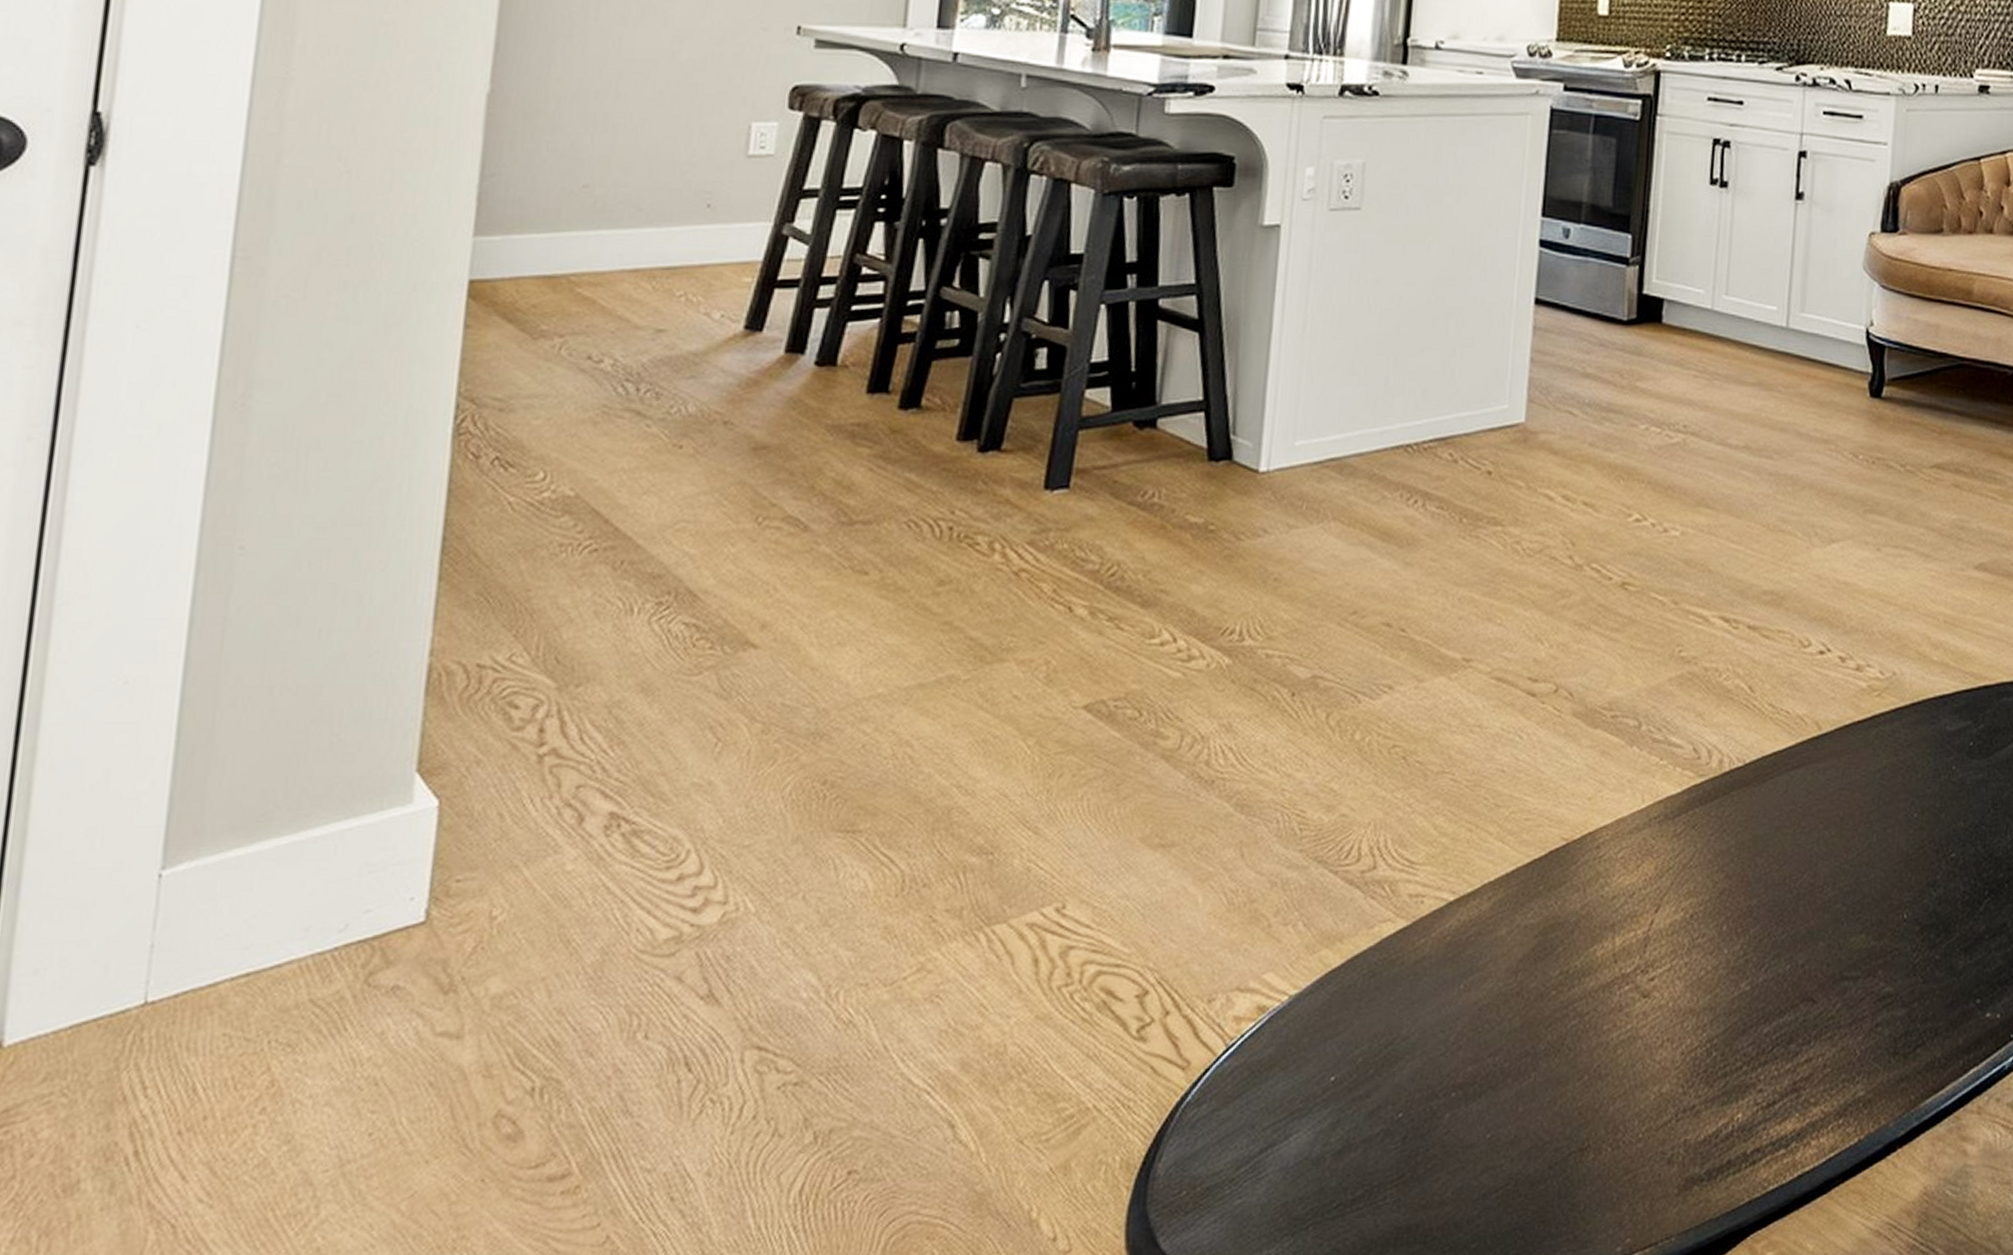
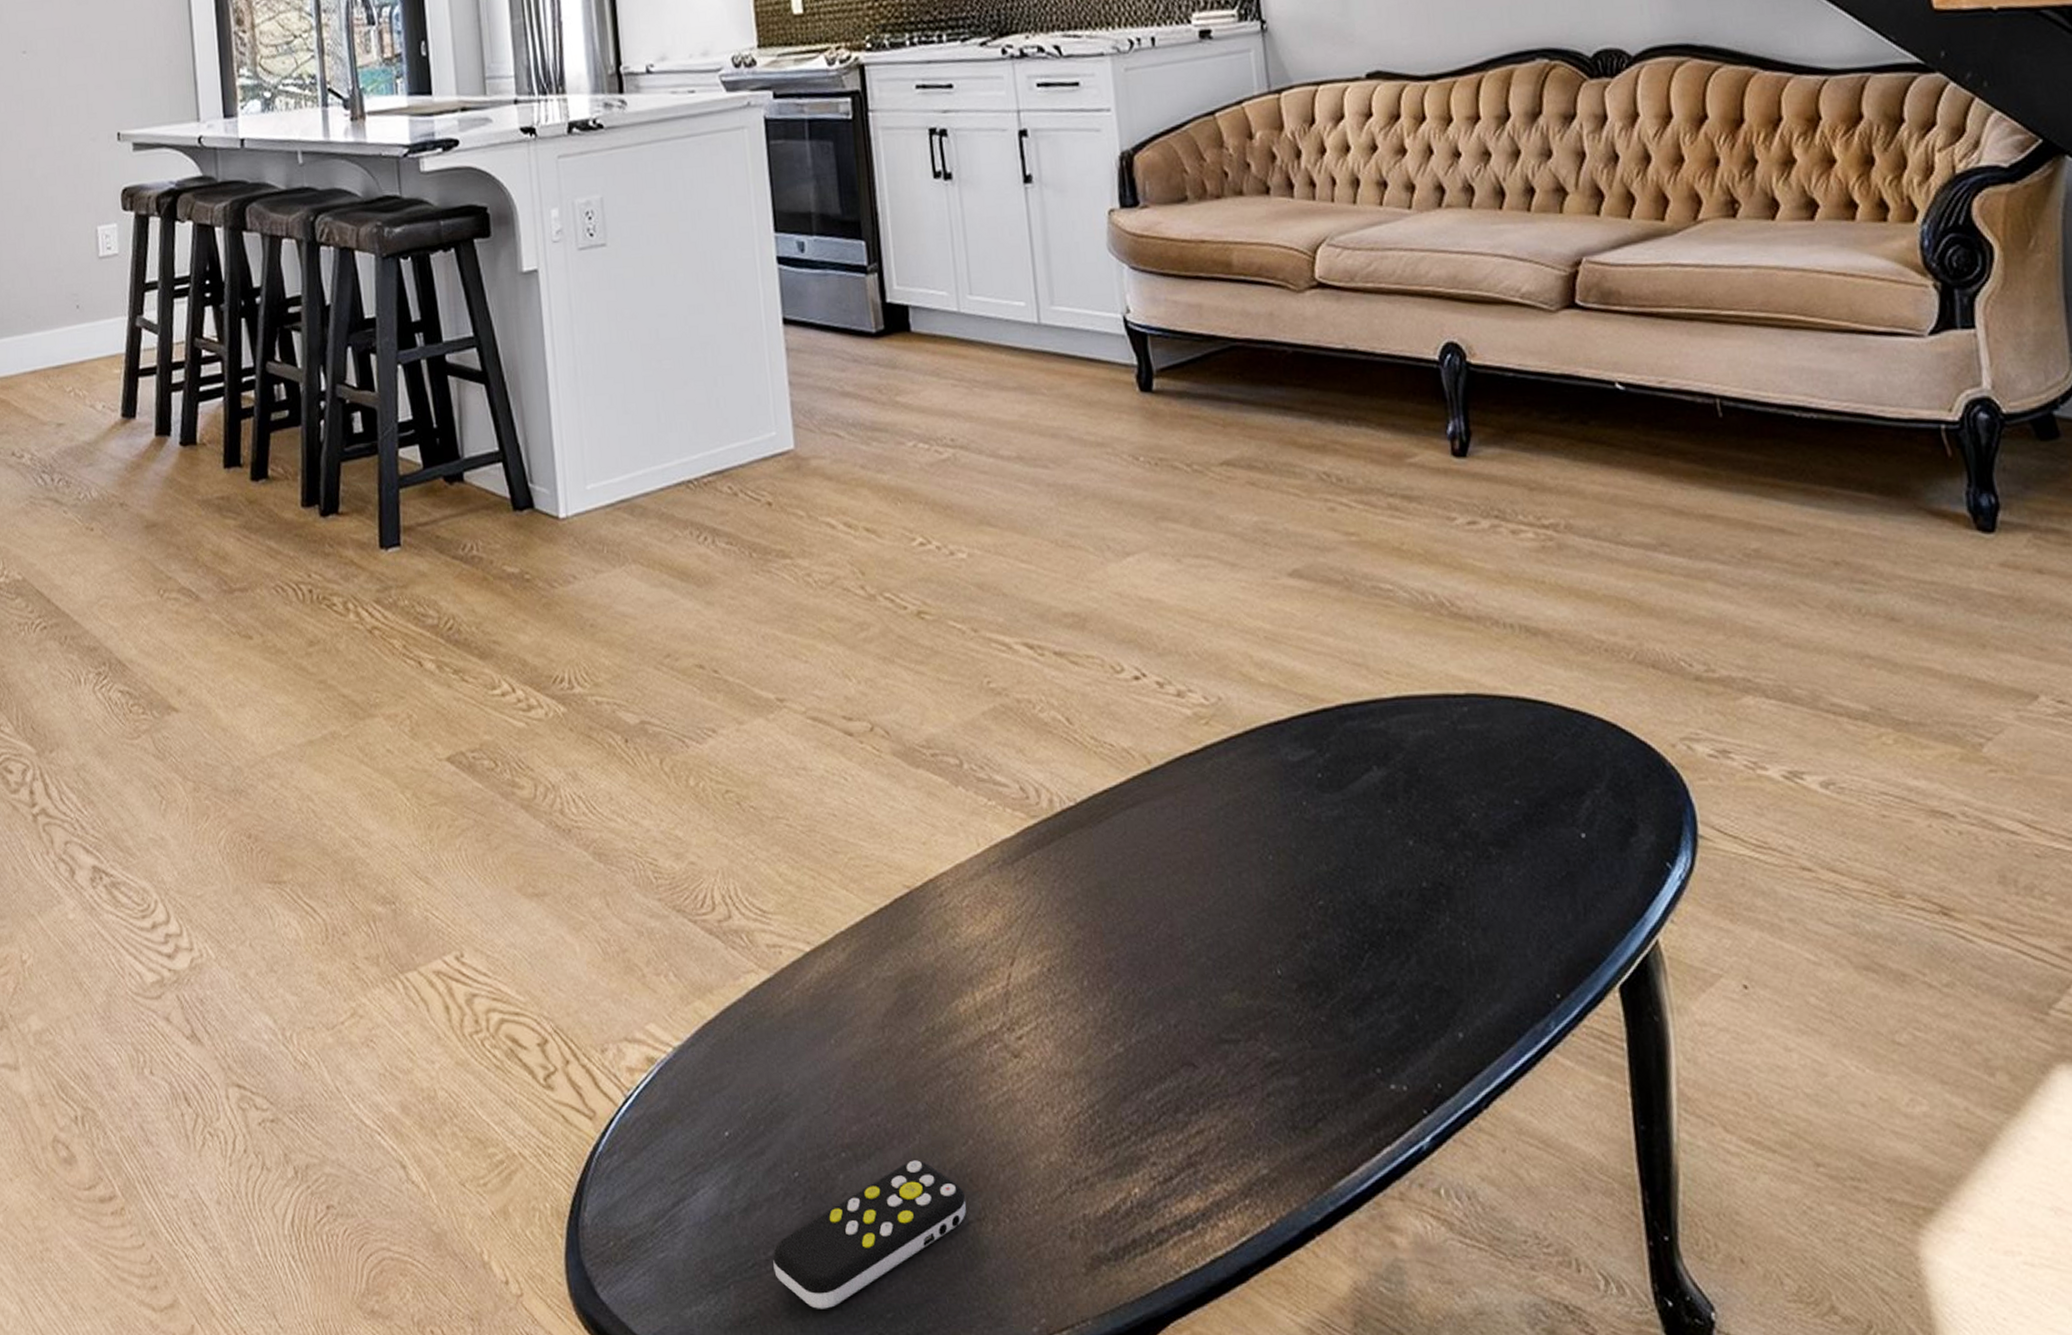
remote control: none [1359,1097,1572,1244] -> present [772,1160,966,1309]

